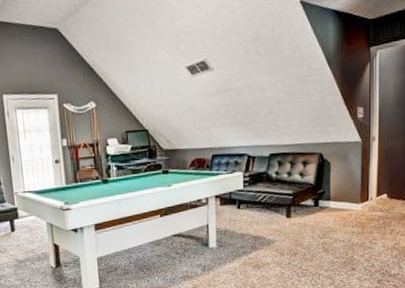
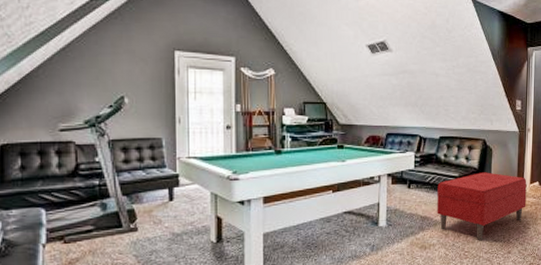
bench: none [269,187,372,258] -> present [437,172,527,240]

